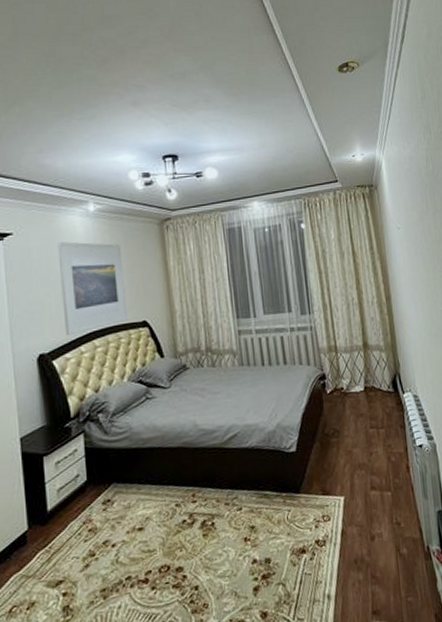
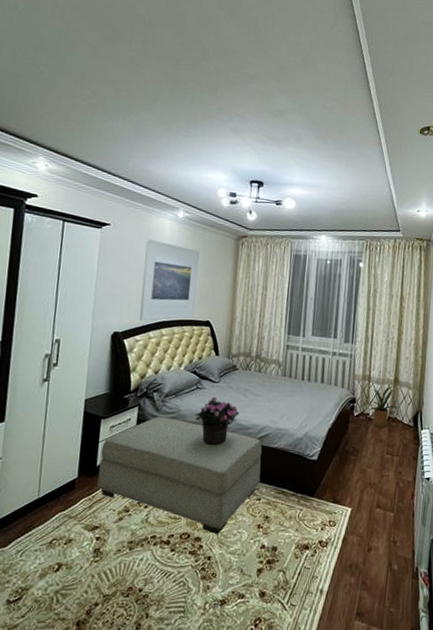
ottoman: none [50,438,238,559] -> present [97,416,263,534]
potted flower: none [149,404,200,461] -> present [194,396,240,446]
house plant: none [333,352,374,401] -> present [364,386,399,428]

